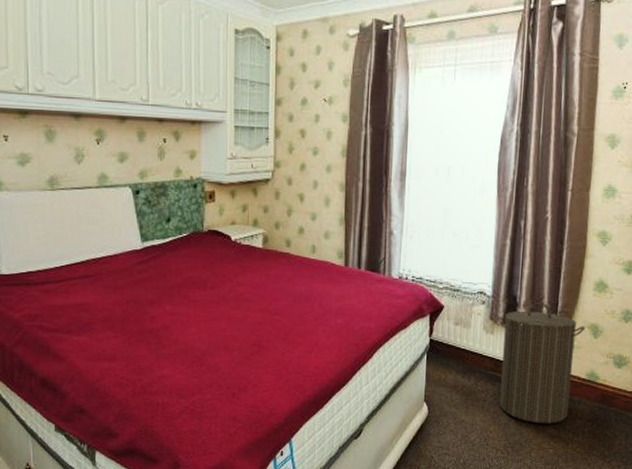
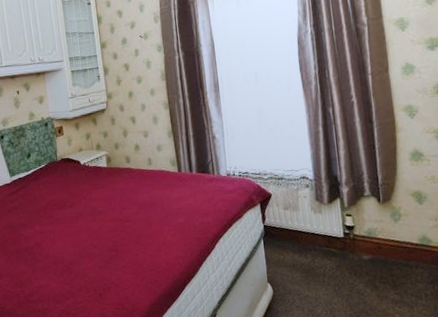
laundry hamper: present [497,302,586,424] -> none [322,178,409,291]

